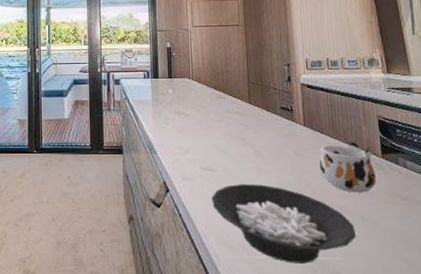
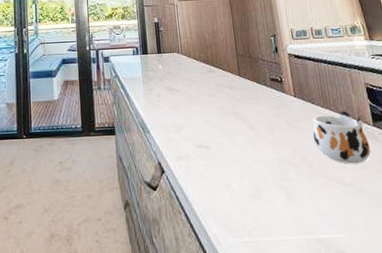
cereal bowl: present [212,184,357,263] -> none [208,160,358,244]

